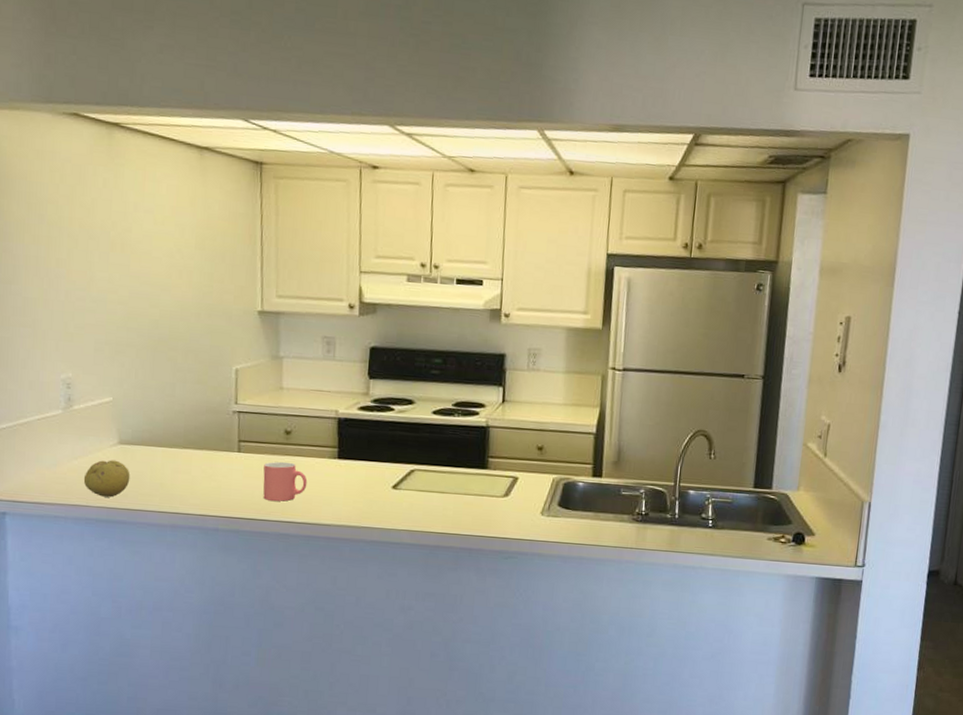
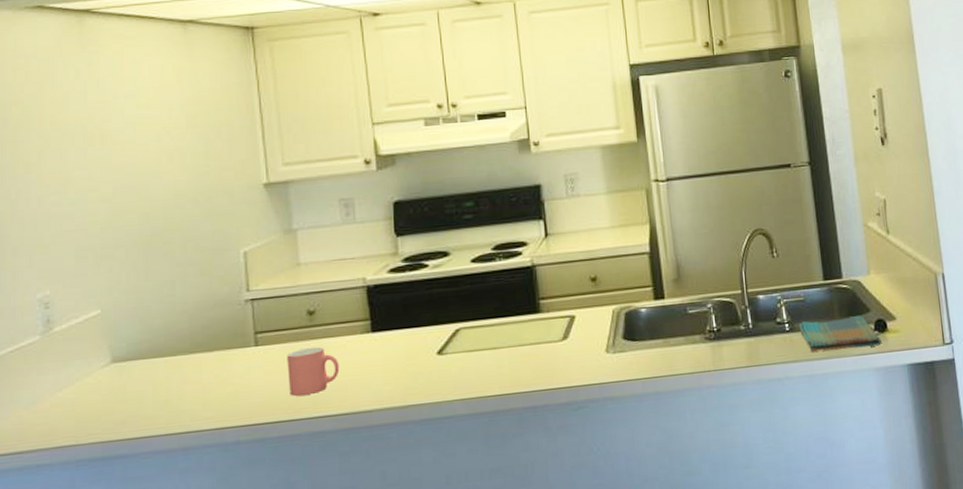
fruit: present [83,460,131,498] -> none [71,382,128,430]
dish towel: none [721,521,796,556] -> present [798,316,881,352]

